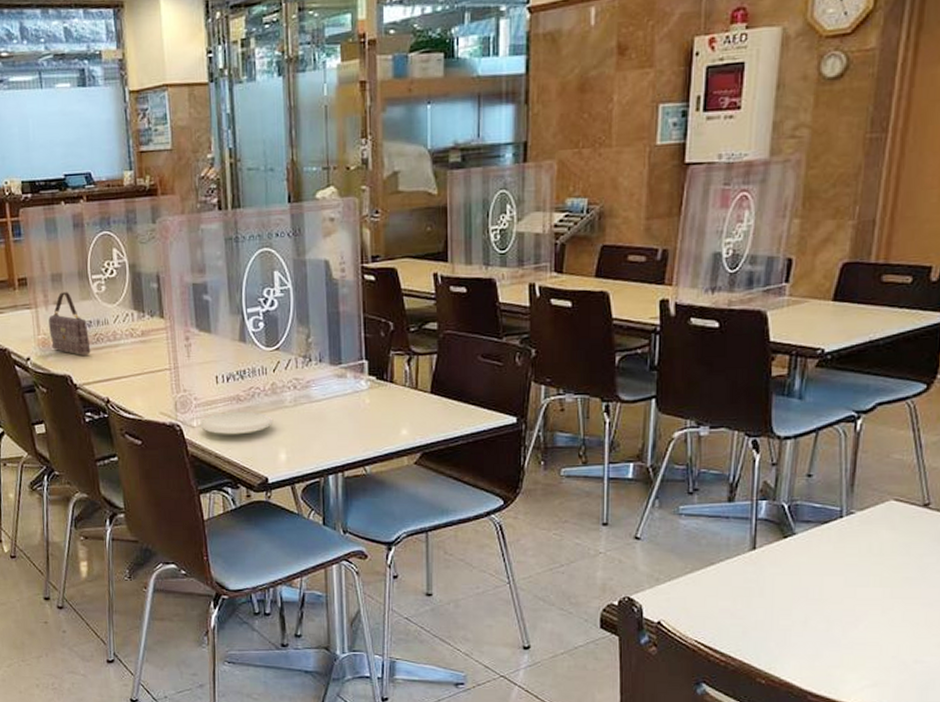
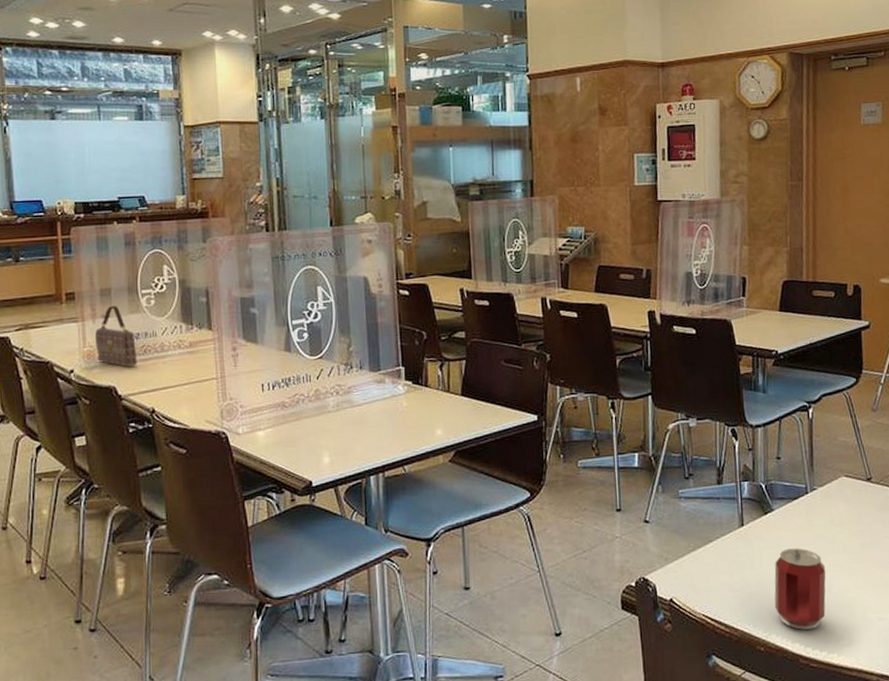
plate: present [200,412,274,435] -> none [245,417,317,441]
pop: none [783,577,854,666] -> present [774,548,826,630]

